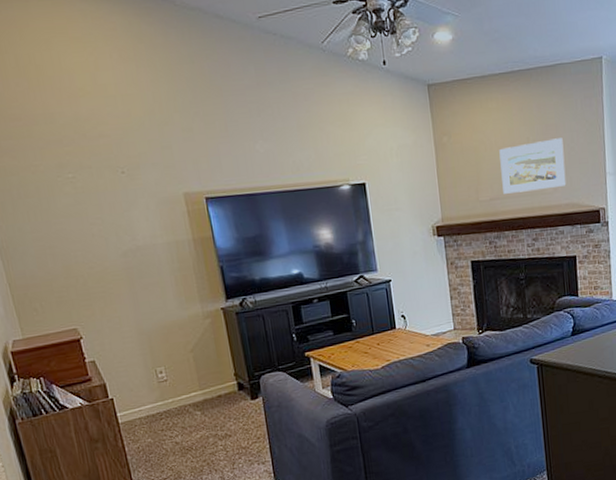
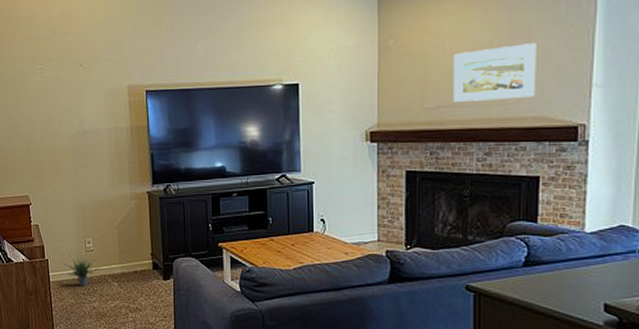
potted plant: none [130,387,180,422] -> present [61,252,102,286]

